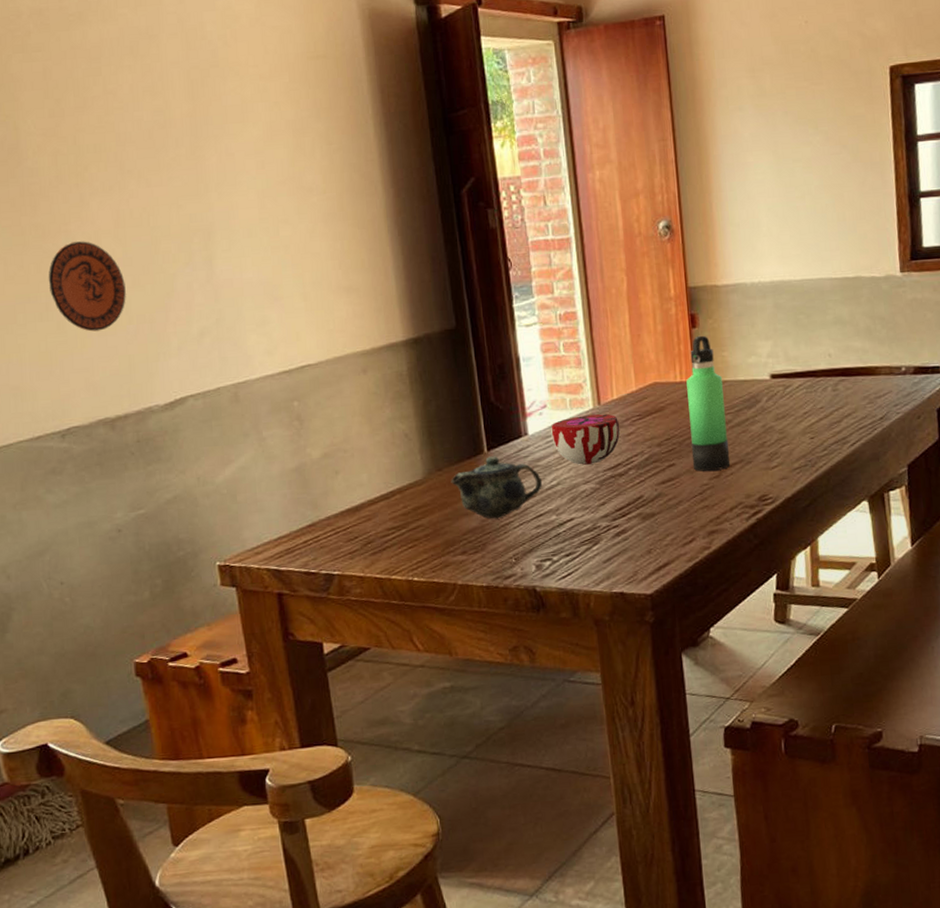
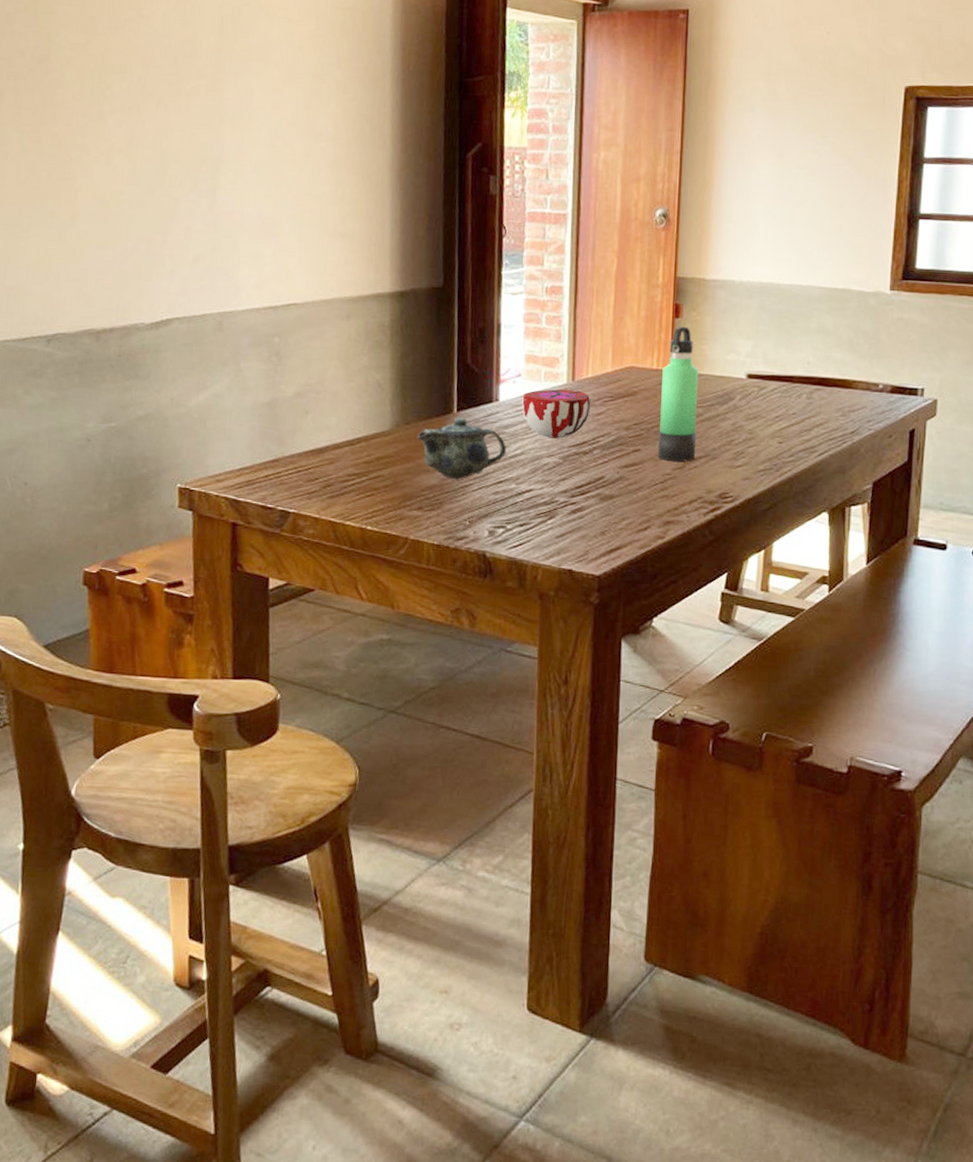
decorative plate: present [48,241,126,332] -> none [57,155,130,244]

